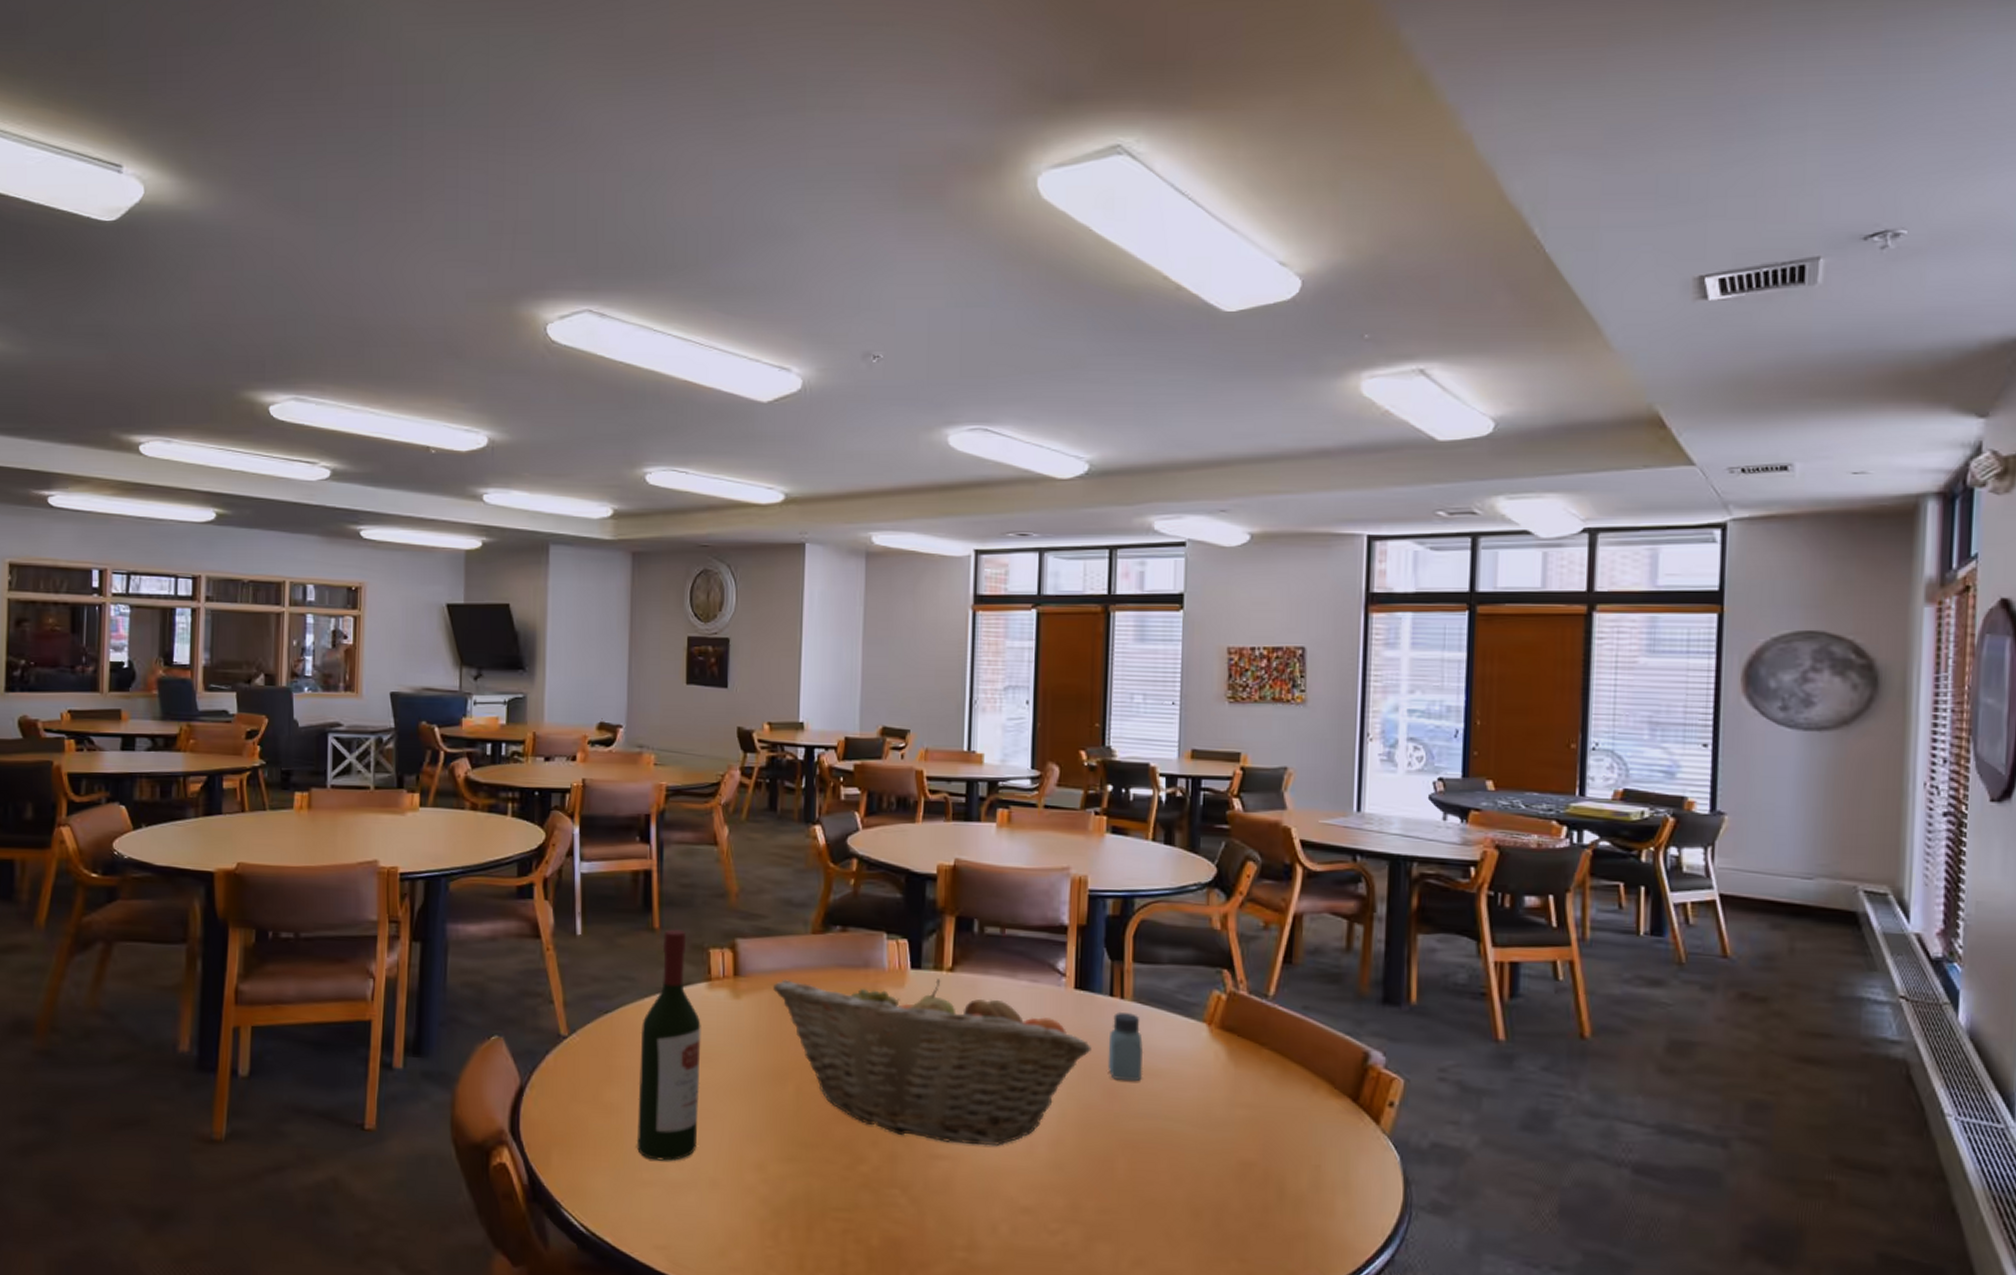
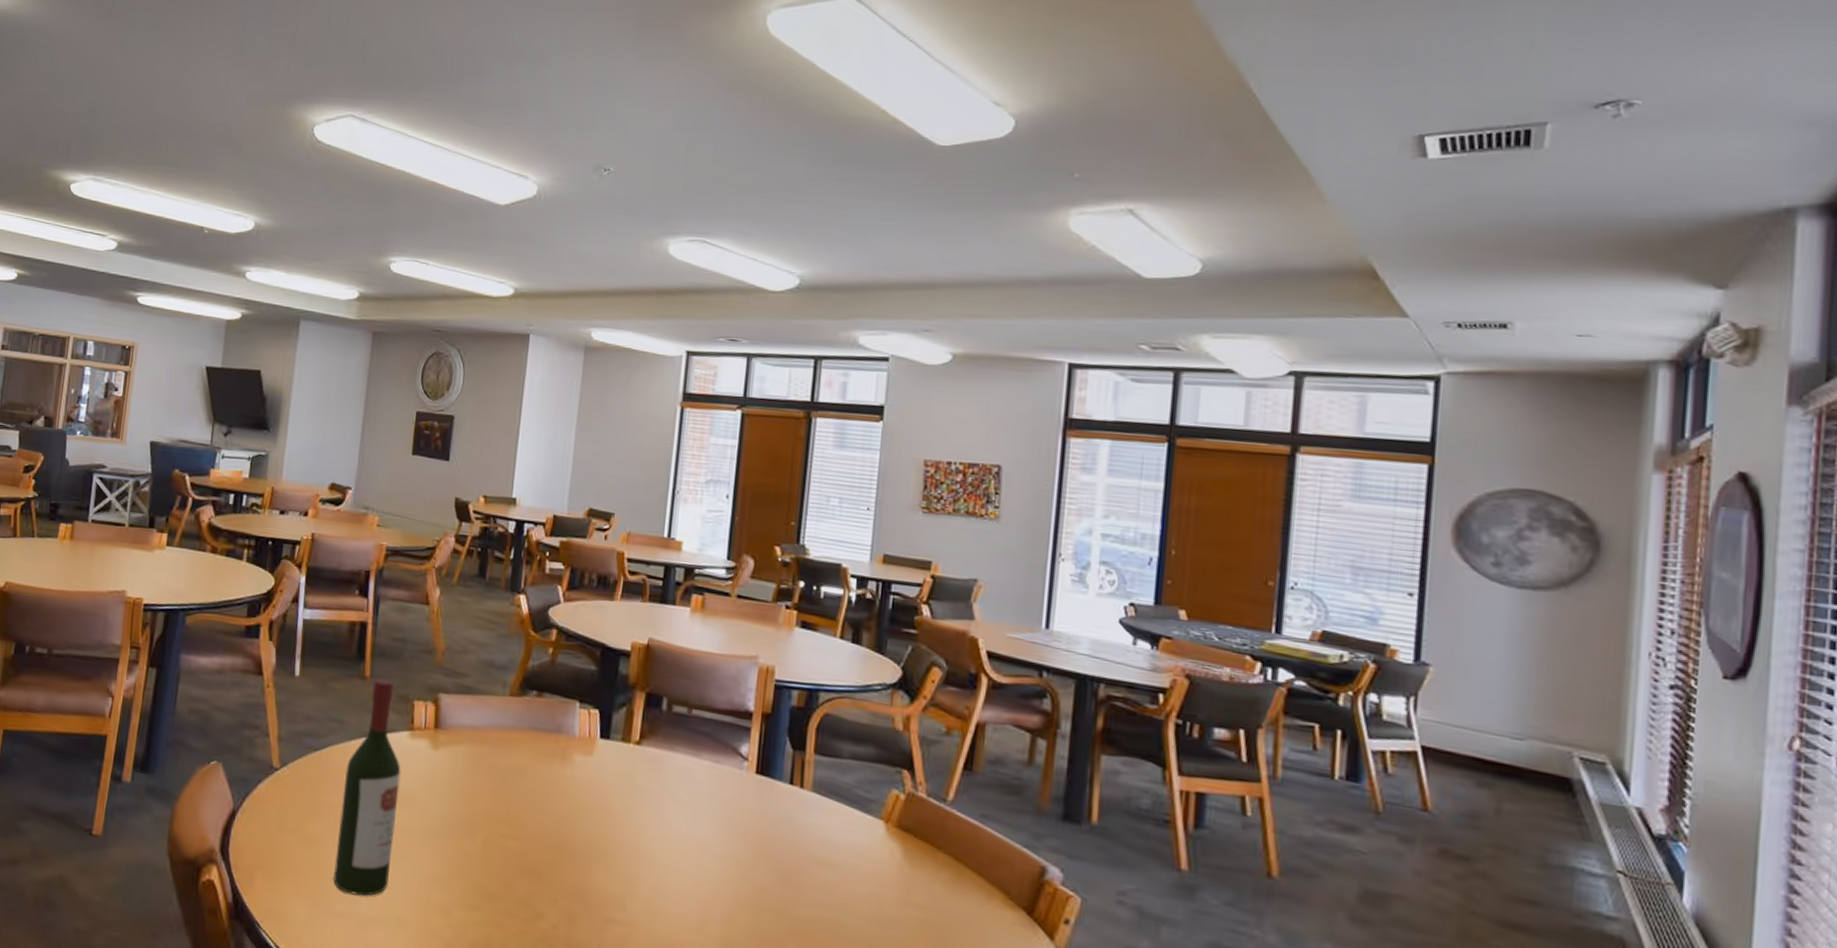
fruit basket: present [773,979,1092,1147] -> none [470,736,769,918]
saltshaker: present [1107,1011,1144,1081] -> none [783,800,820,870]

